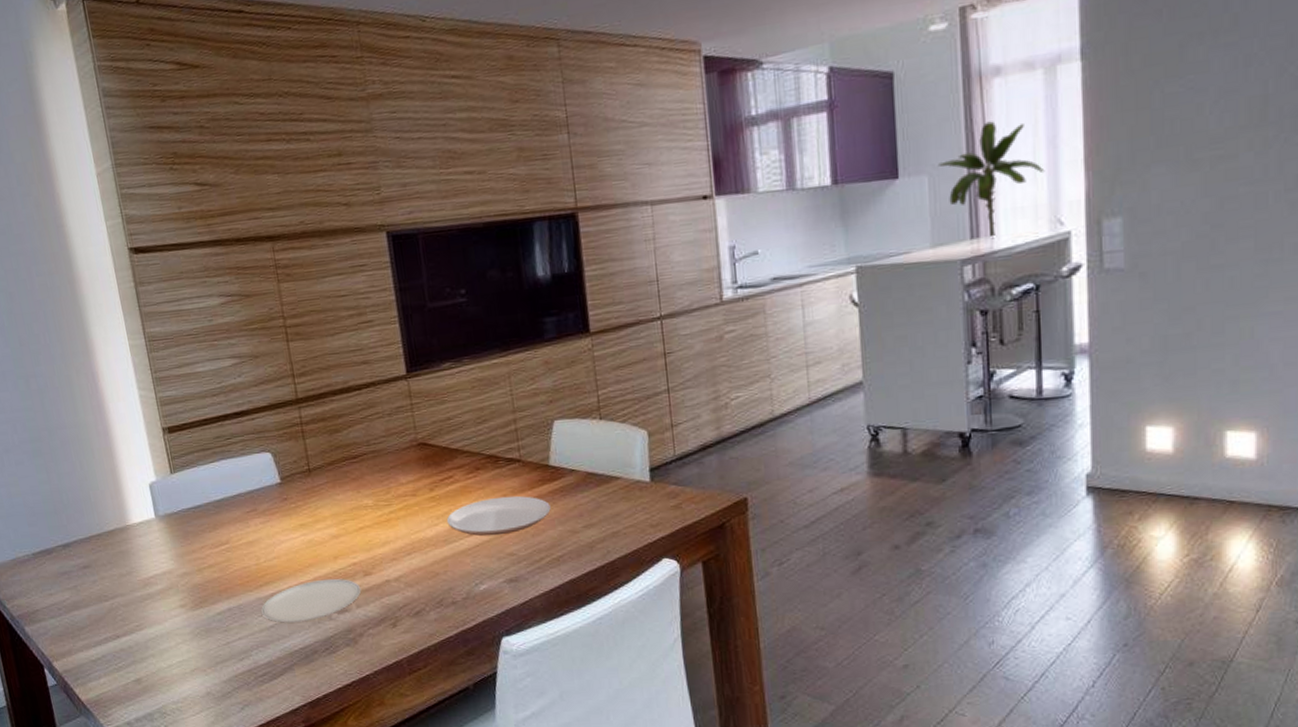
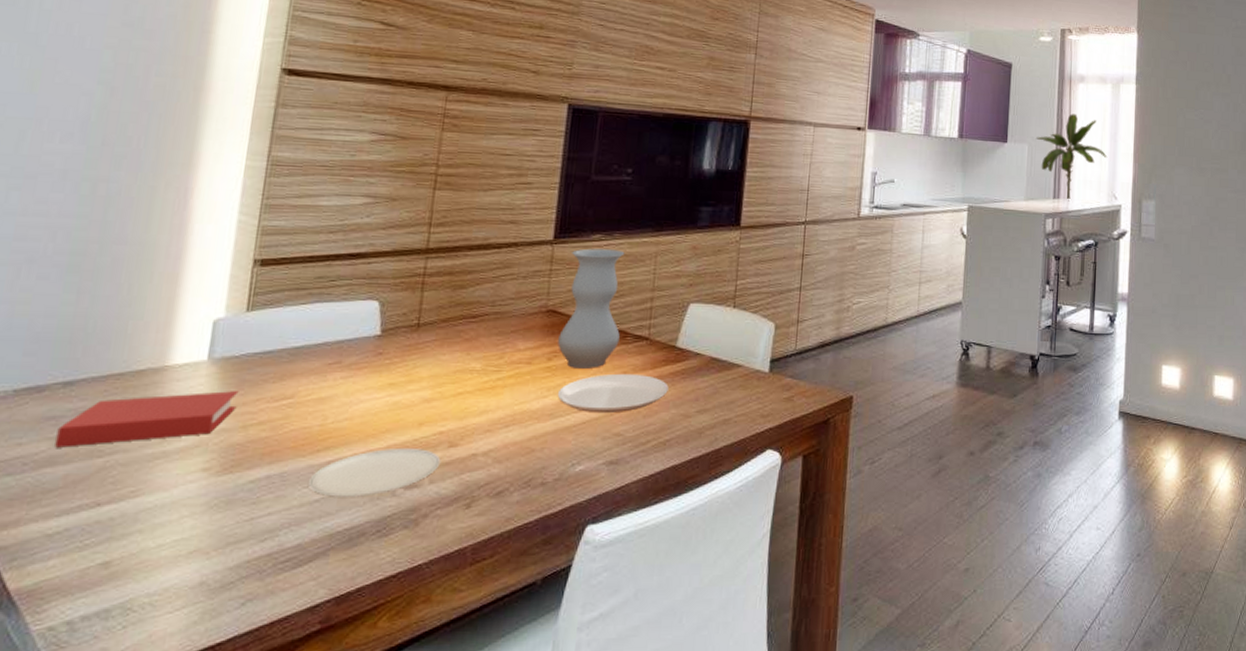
book: none [71,541,189,596] -> present [55,391,239,448]
vase: none [427,375,493,496] -> present [558,248,625,369]

